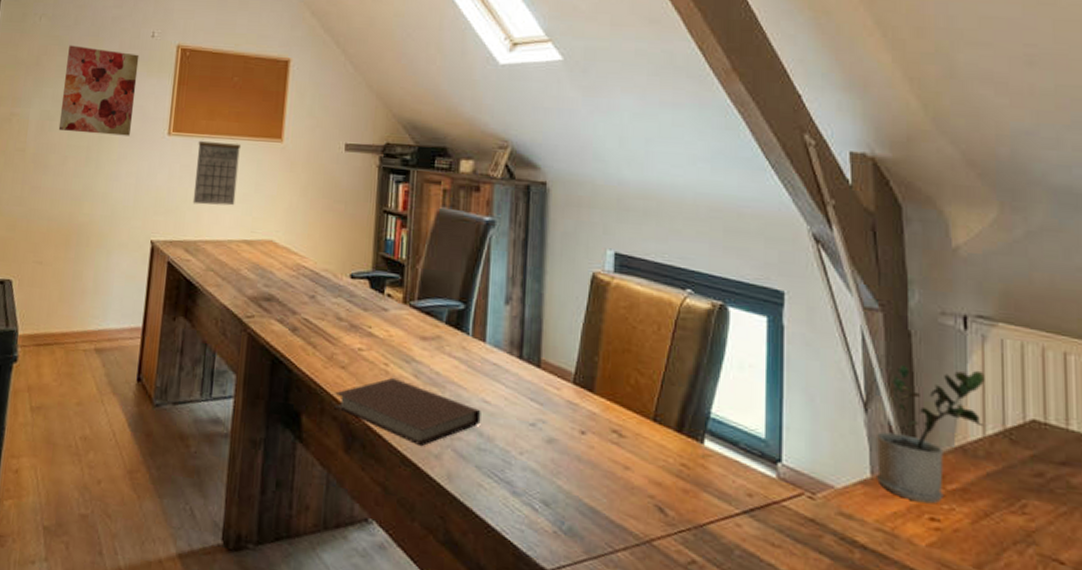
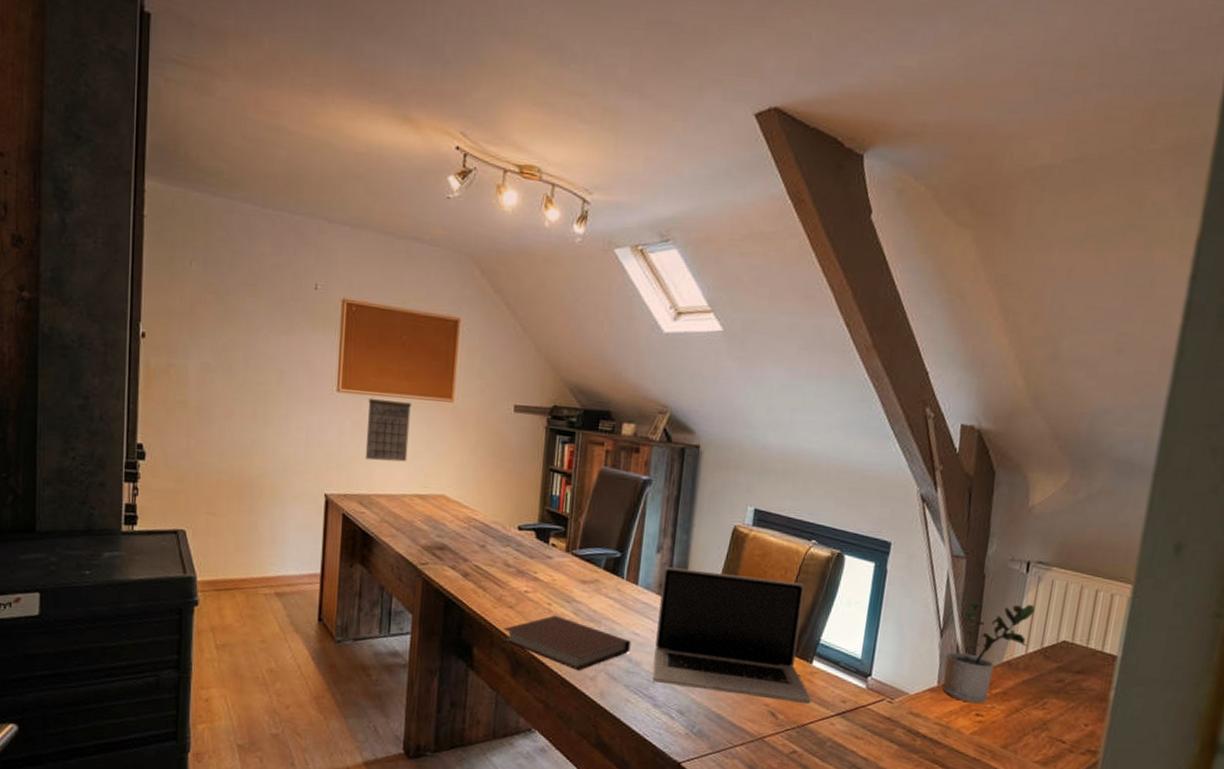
wall art: present [58,45,139,136] -> none [221,294,303,392]
laptop: none [508,321,707,498] -> present [652,567,811,705]

